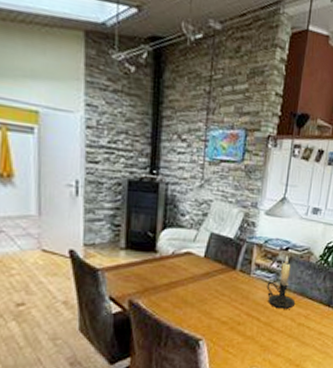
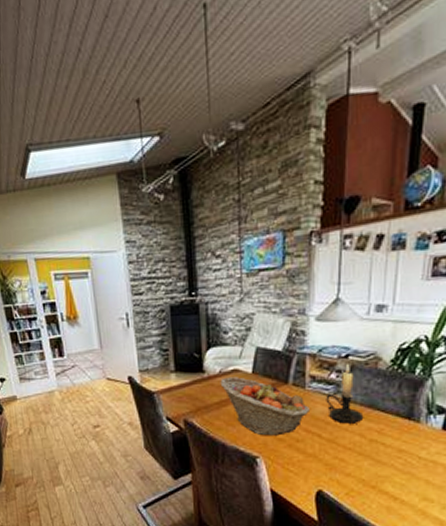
fruit basket: none [171,259,252,319] -> present [220,377,310,436]

